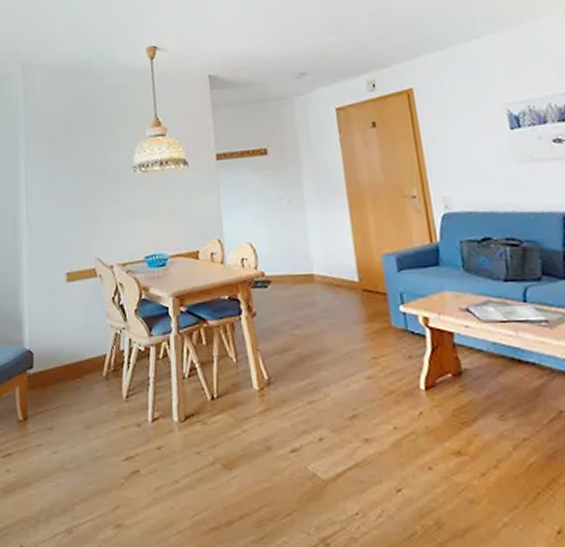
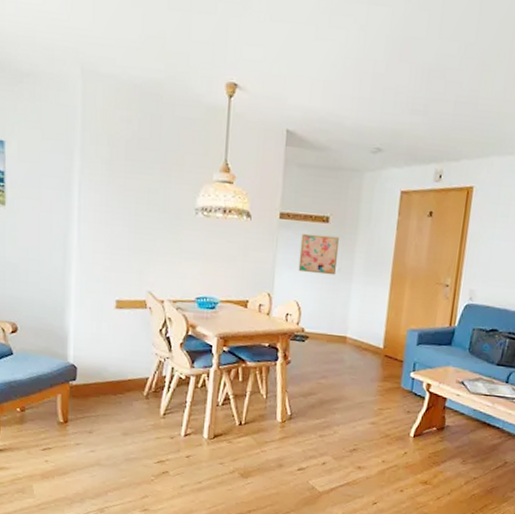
wall art: none [241,167,287,211] -> present [298,233,340,276]

